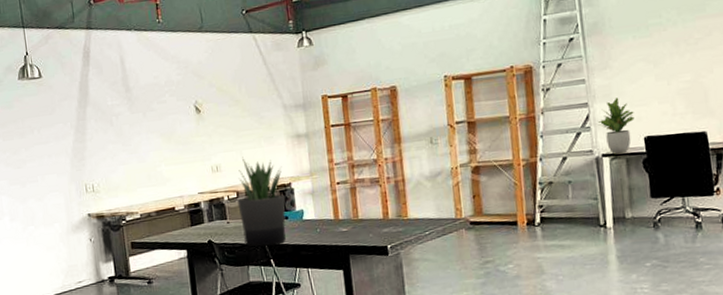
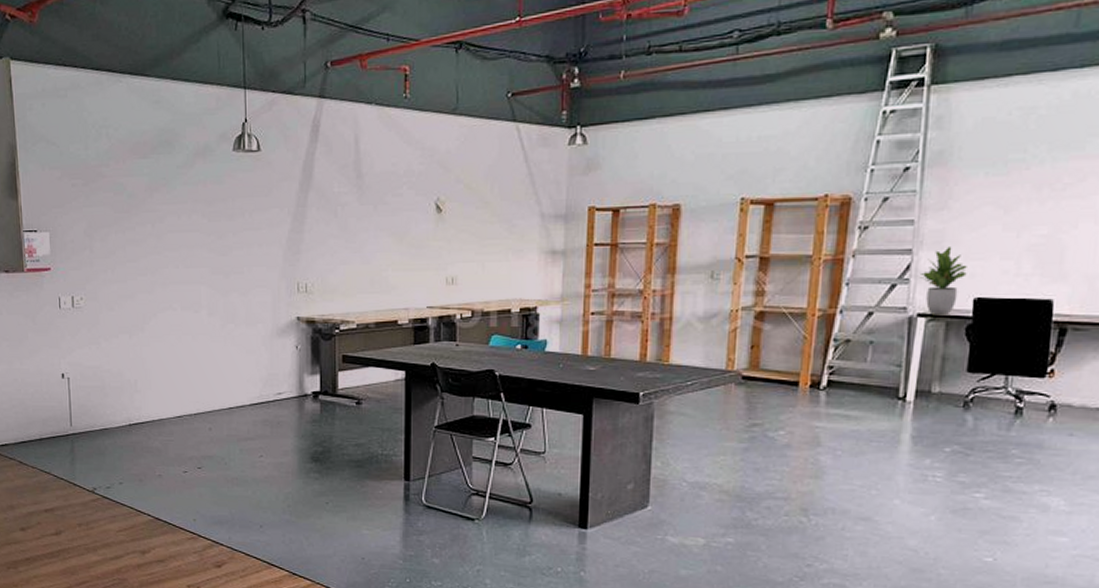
planter: present [237,157,286,247] -> none [471,270,529,377]

